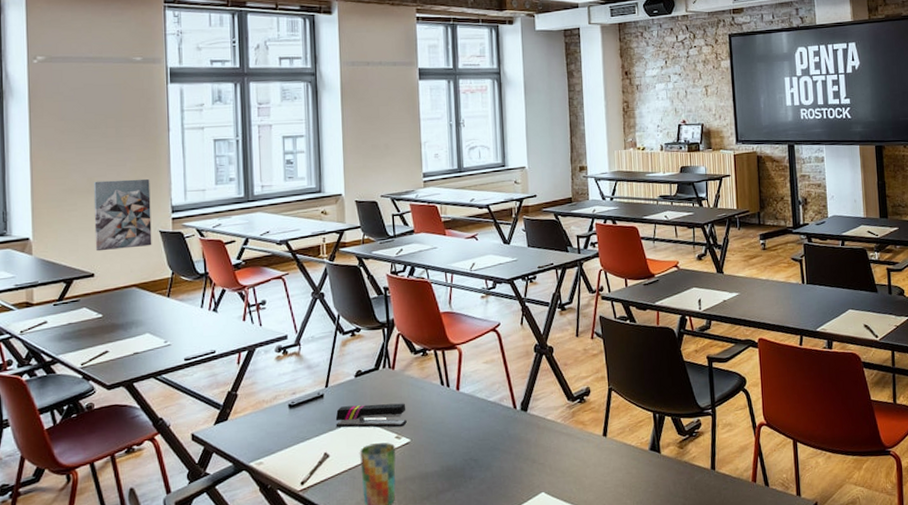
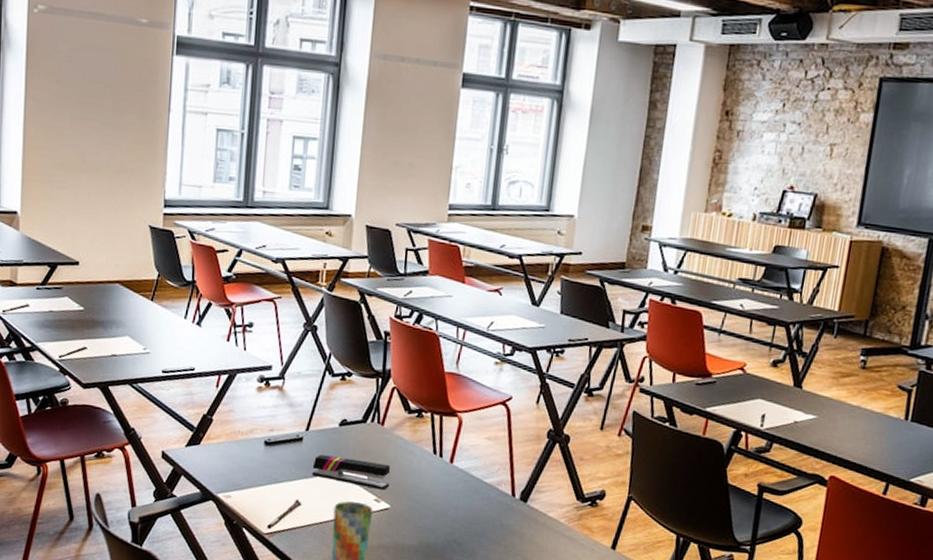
wall art: present [93,178,152,252] -> none [82,158,144,241]

